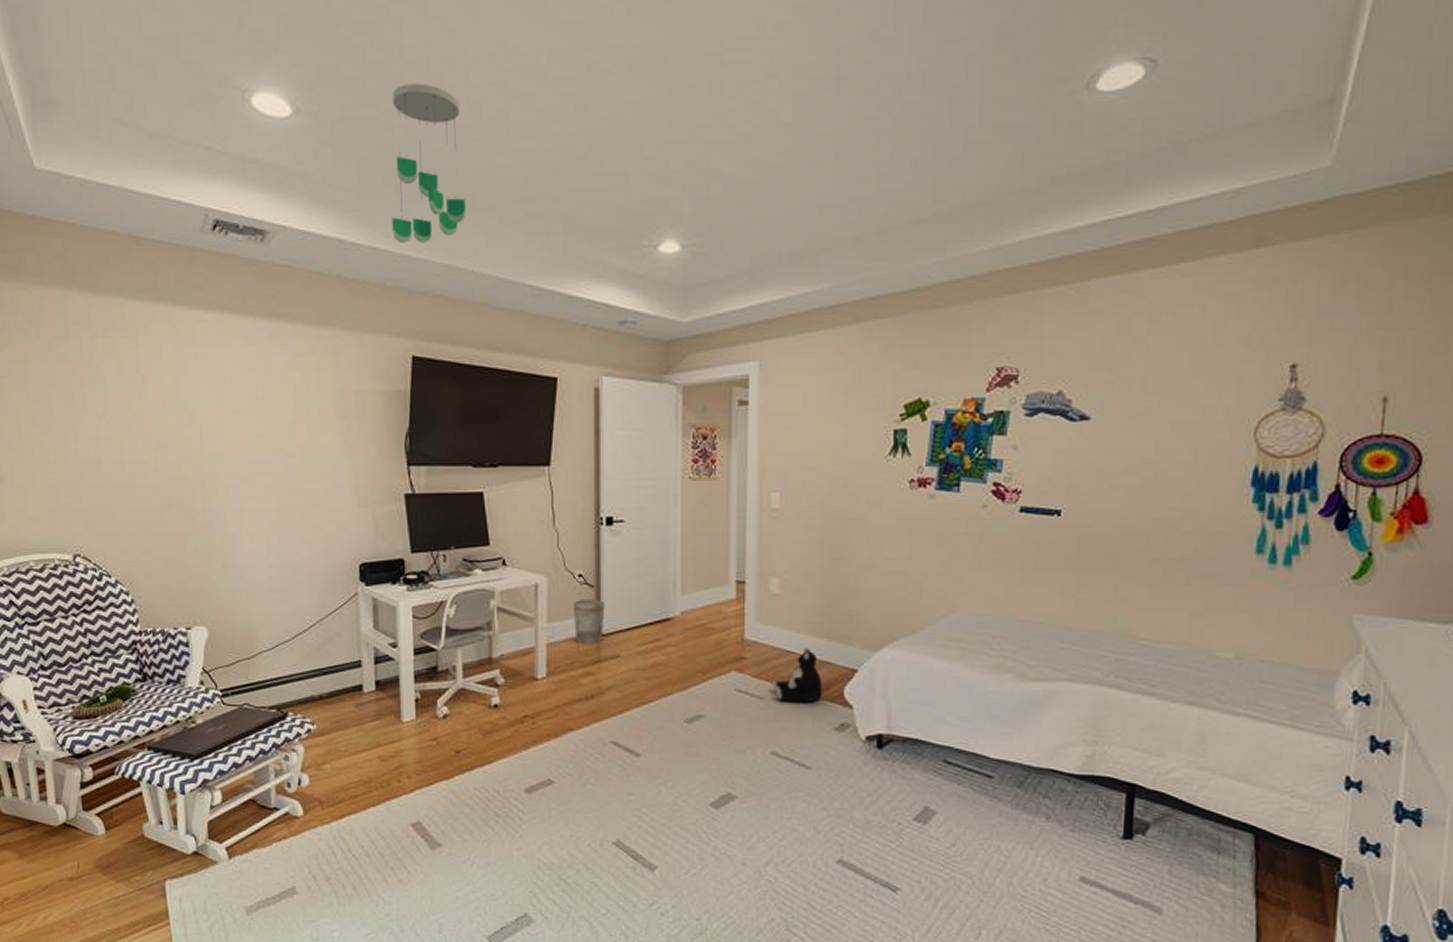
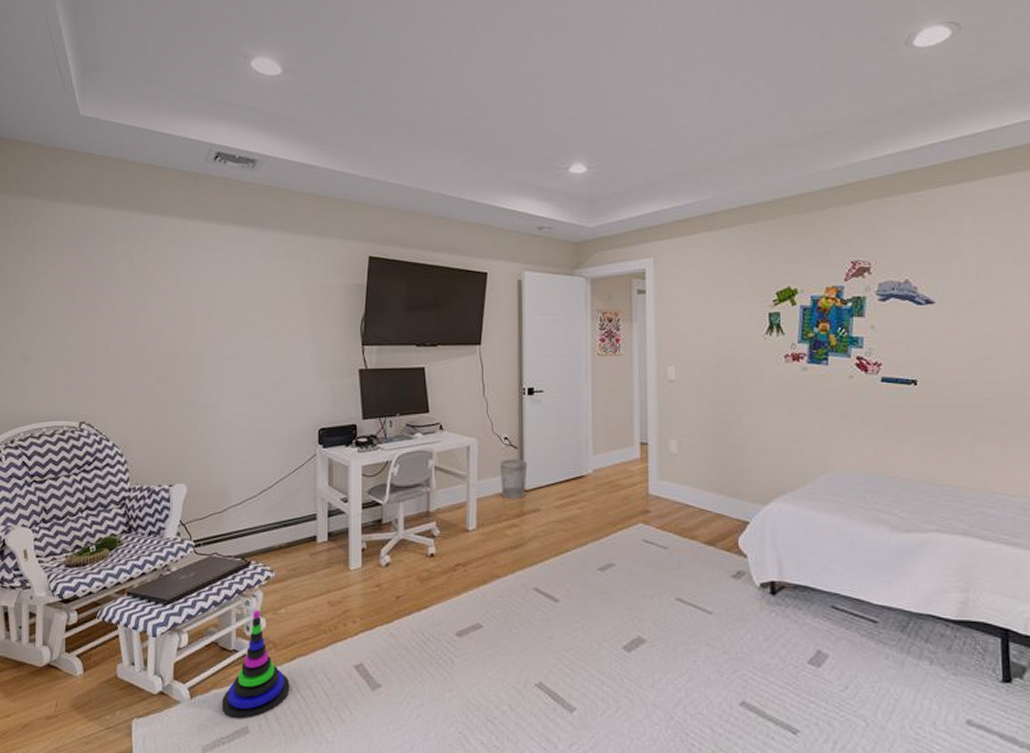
stacking toy: none [265,765,340,880] -> present [222,610,290,719]
ceiling mobile: present [392,83,466,244] -> none [356,49,415,169]
plush toy: present [772,648,823,703] -> none [674,502,720,552]

